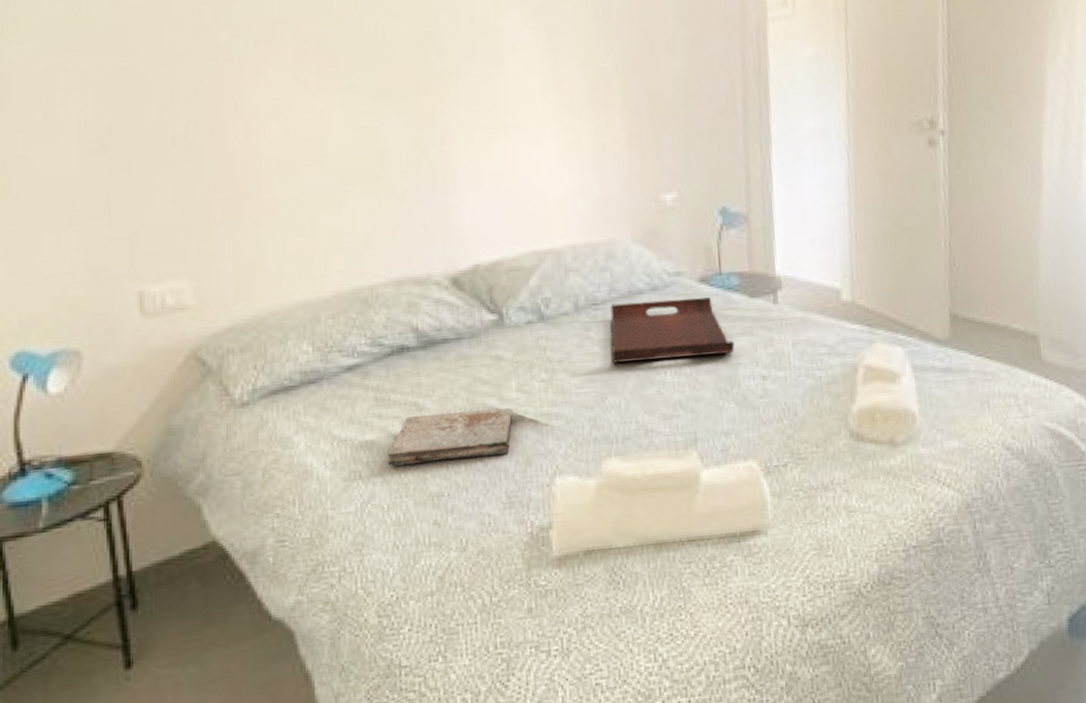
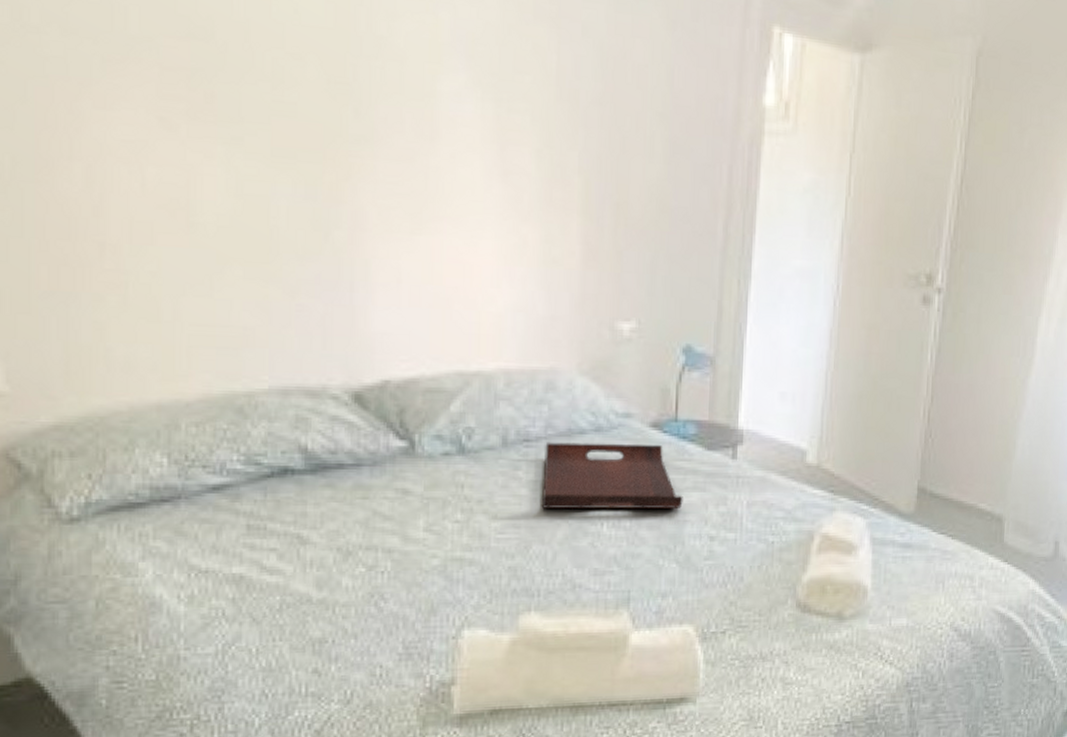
book: present [388,408,513,466] -> none [260,548,418,605]

